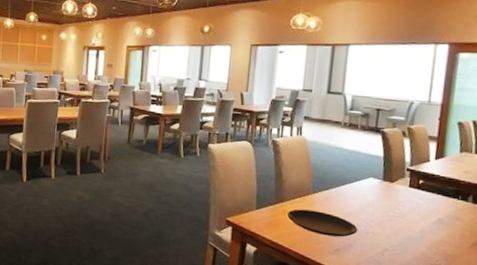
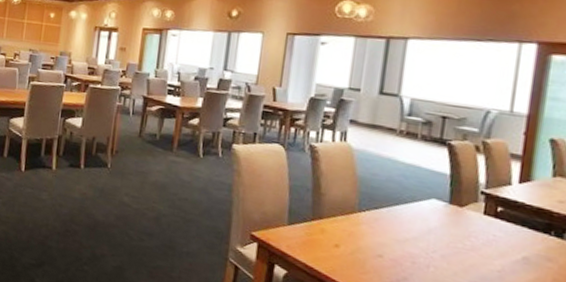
plate: present [286,209,358,237] -> none [325,228,416,269]

